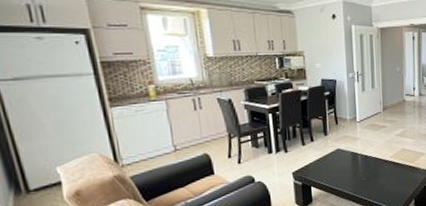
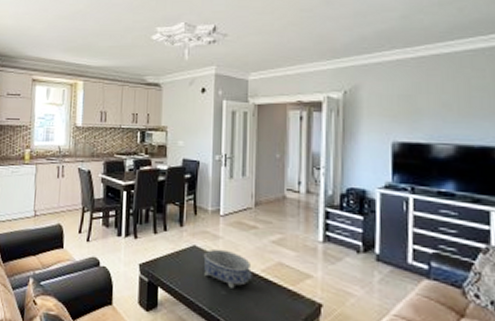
decorative bowl: none [346,147,384,174] -> present [203,248,252,288]

